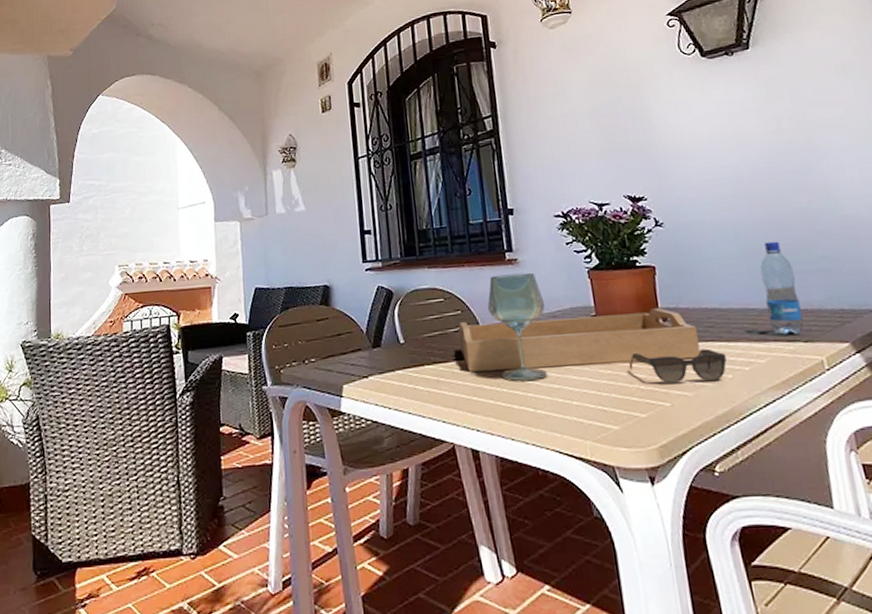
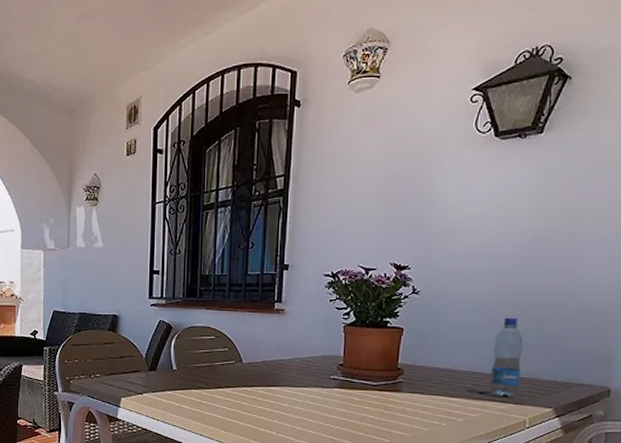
serving tray: present [458,308,700,372] -> none [224,357,426,408]
wine glass: present [487,273,547,381] -> none [251,321,302,410]
sunglasses: present [628,348,727,384] -> none [362,398,445,427]

